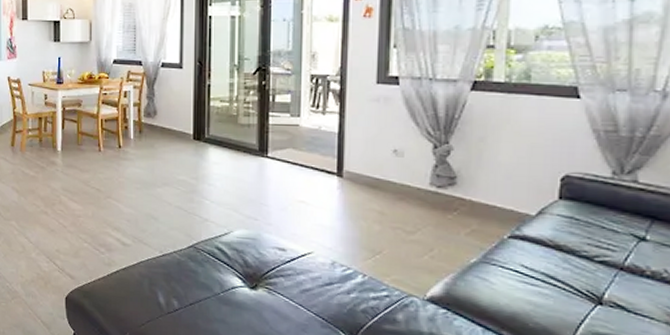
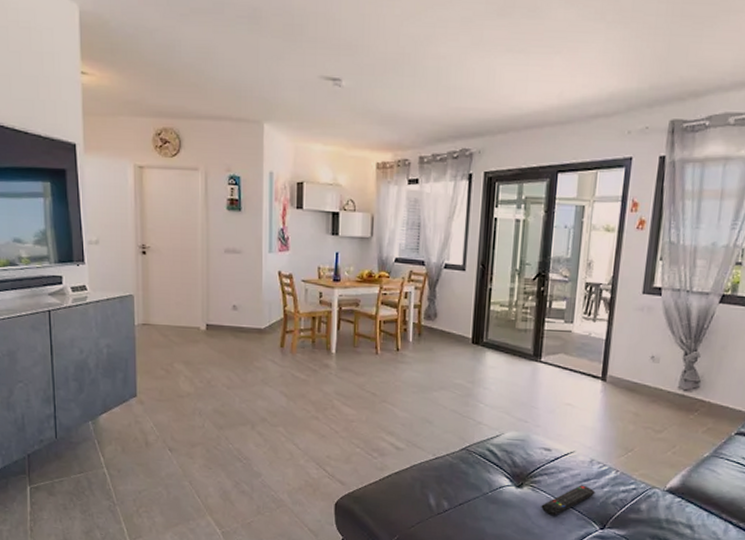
remote control: none [279,289,341,322] -> present [541,485,596,516]

